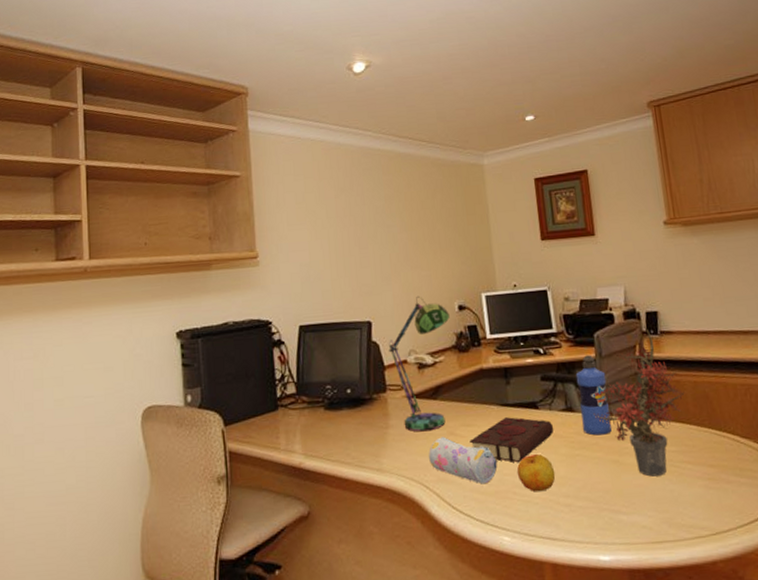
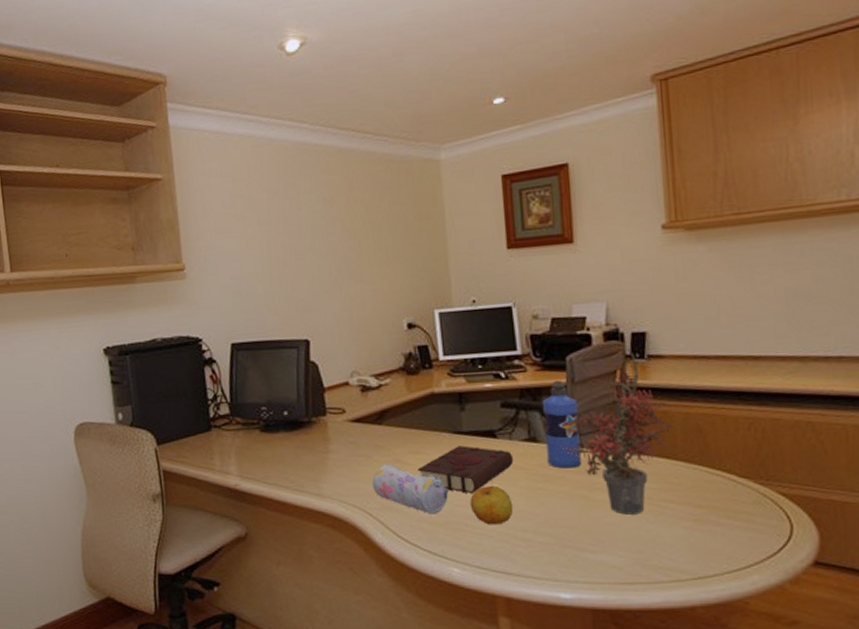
desk lamp: present [388,295,450,432] -> none [328,312,397,458]

